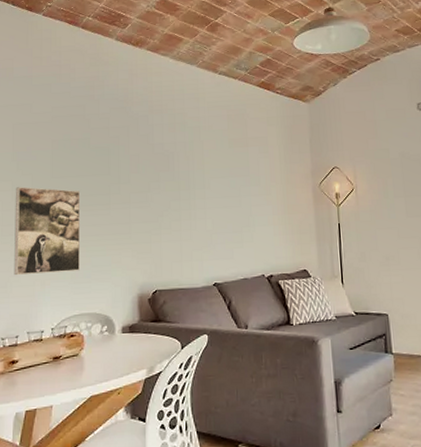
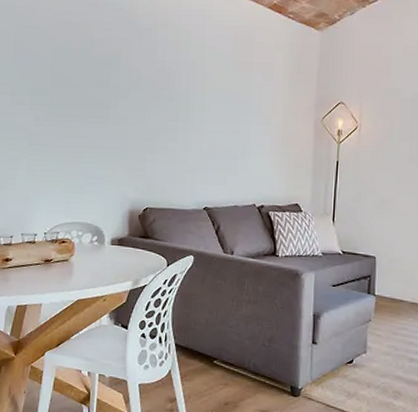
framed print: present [14,187,81,276] -> none [11,92,79,181]

